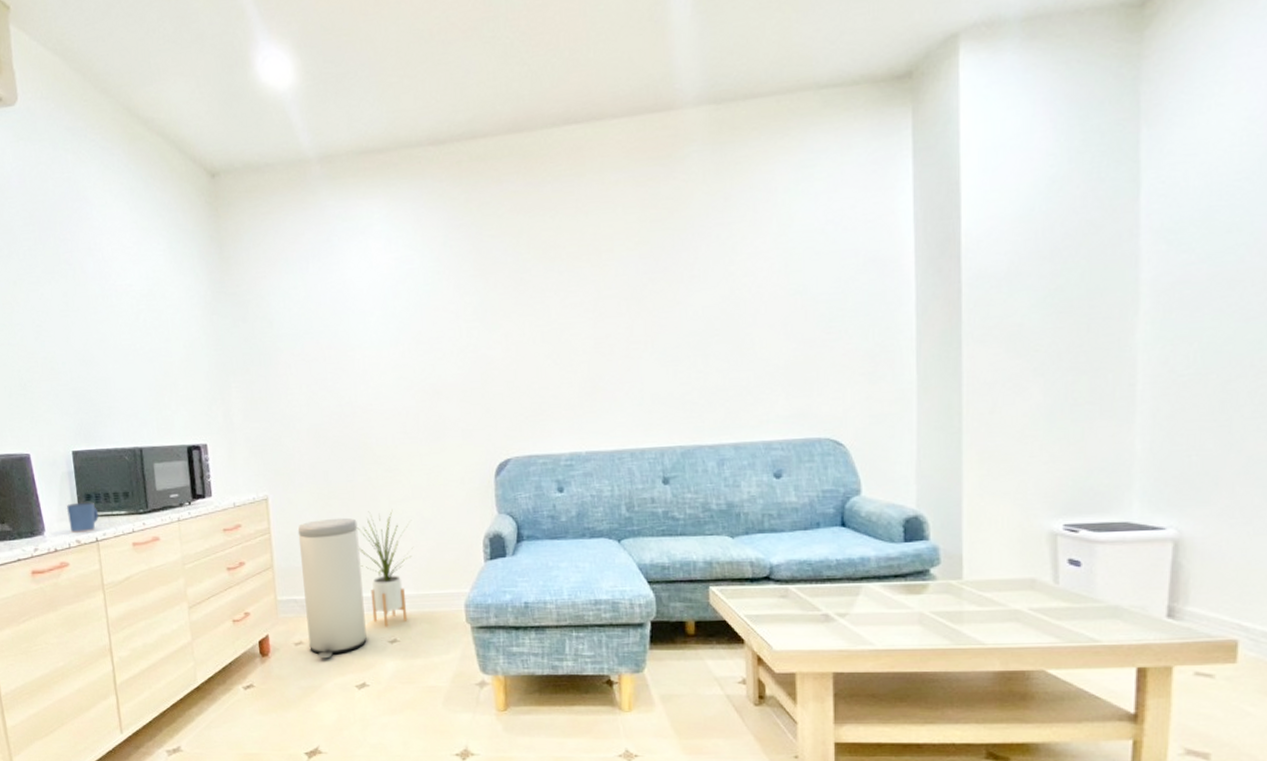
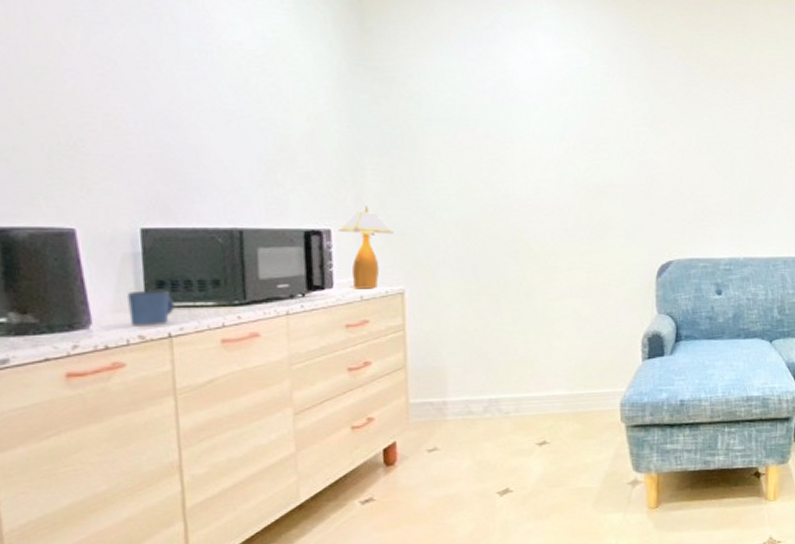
table lamp: none [213,420,256,497] -> present [338,205,394,289]
pedal bin: present [297,517,367,659] -> none [438,315,513,465]
house plant: present [356,510,413,627] -> none [507,308,568,429]

